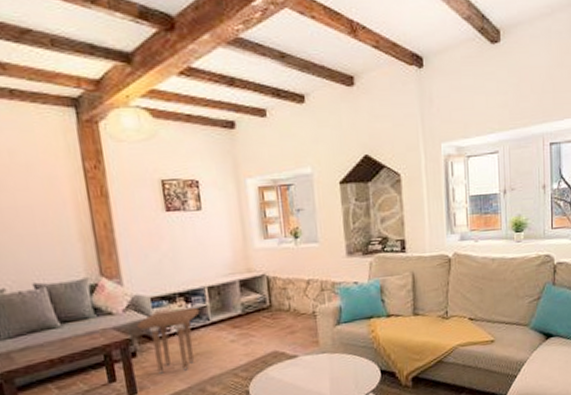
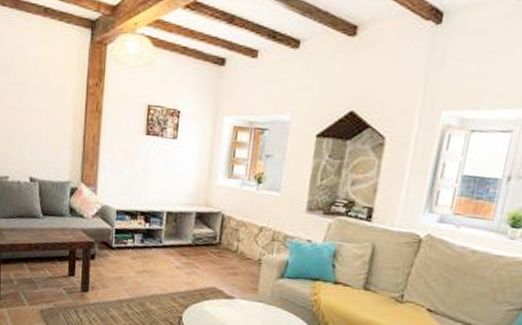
side table: present [137,307,200,374] -> none [101,223,156,283]

